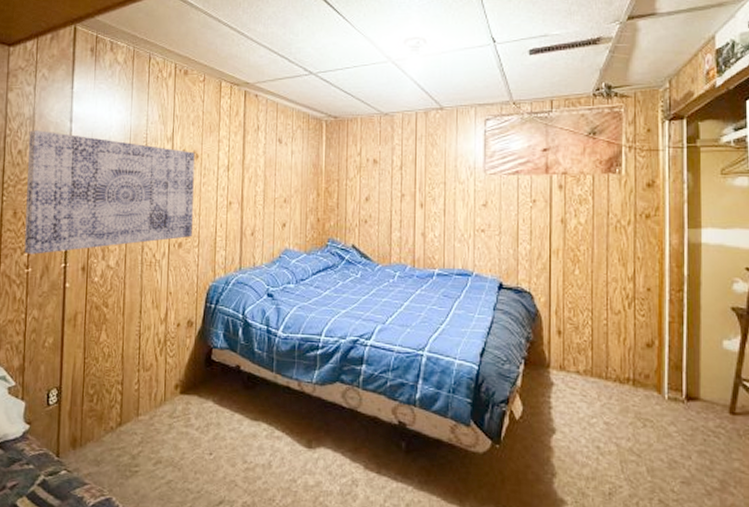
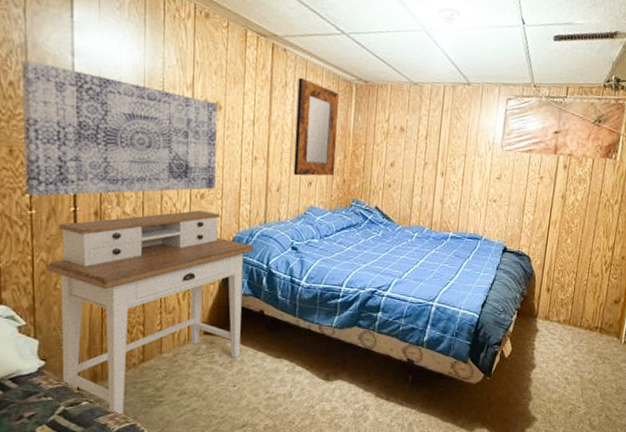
desk: none [36,260,230,488] -> present [45,210,255,416]
home mirror: none [267,120,310,218] -> present [293,77,340,176]

